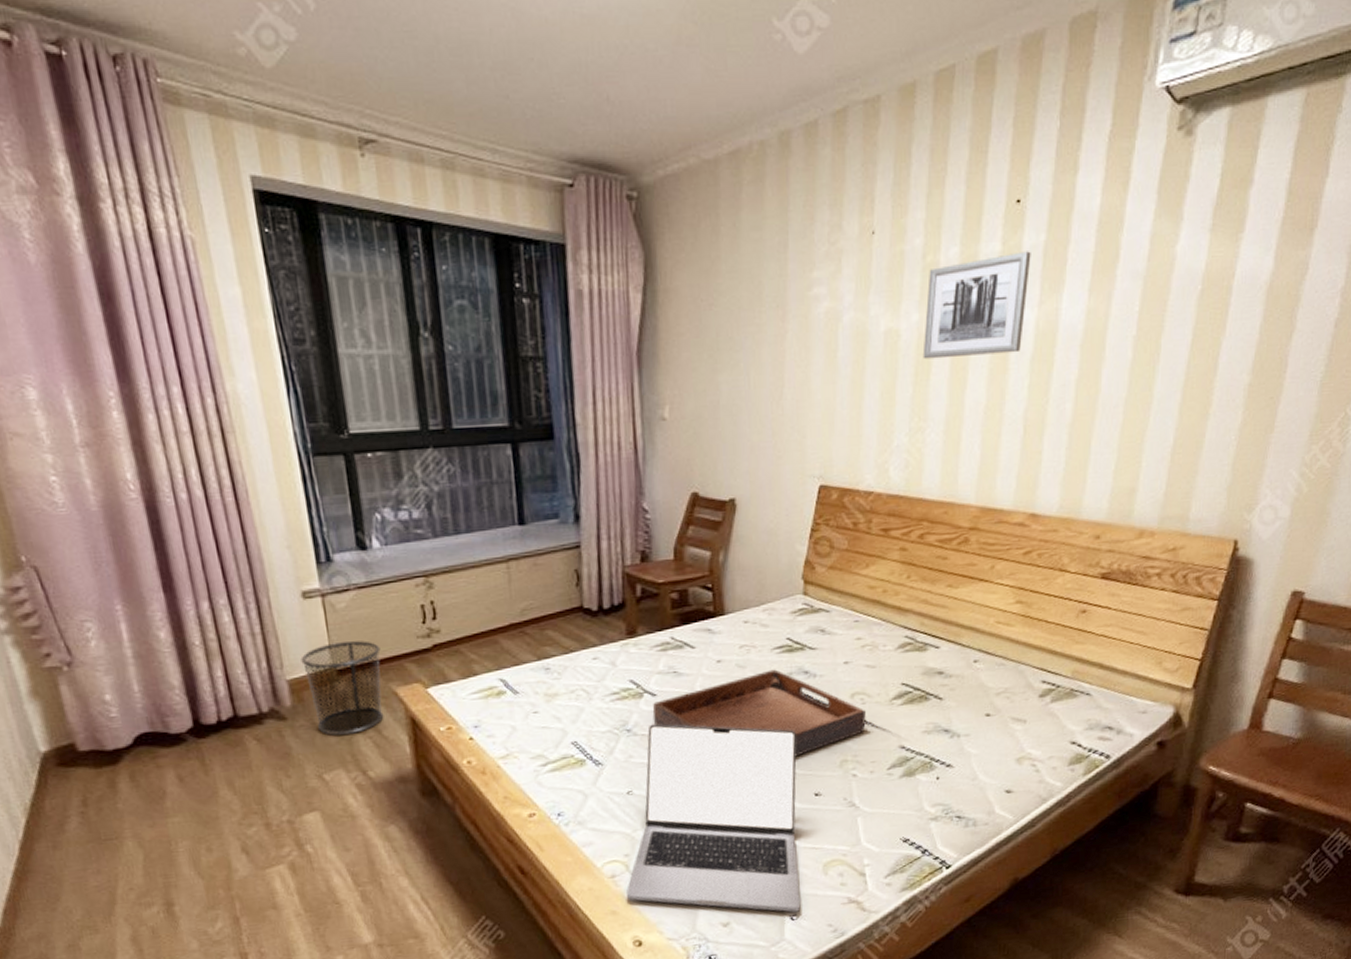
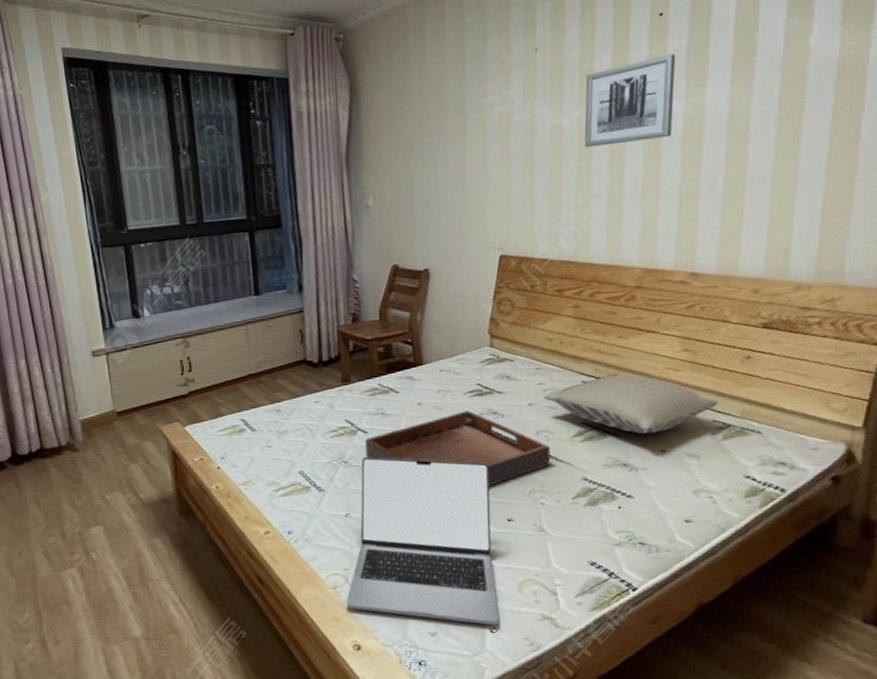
waste bin: present [301,640,384,736] -> none [90,389,152,464]
pillow: none [861,627,1050,696] -> present [543,373,719,434]

